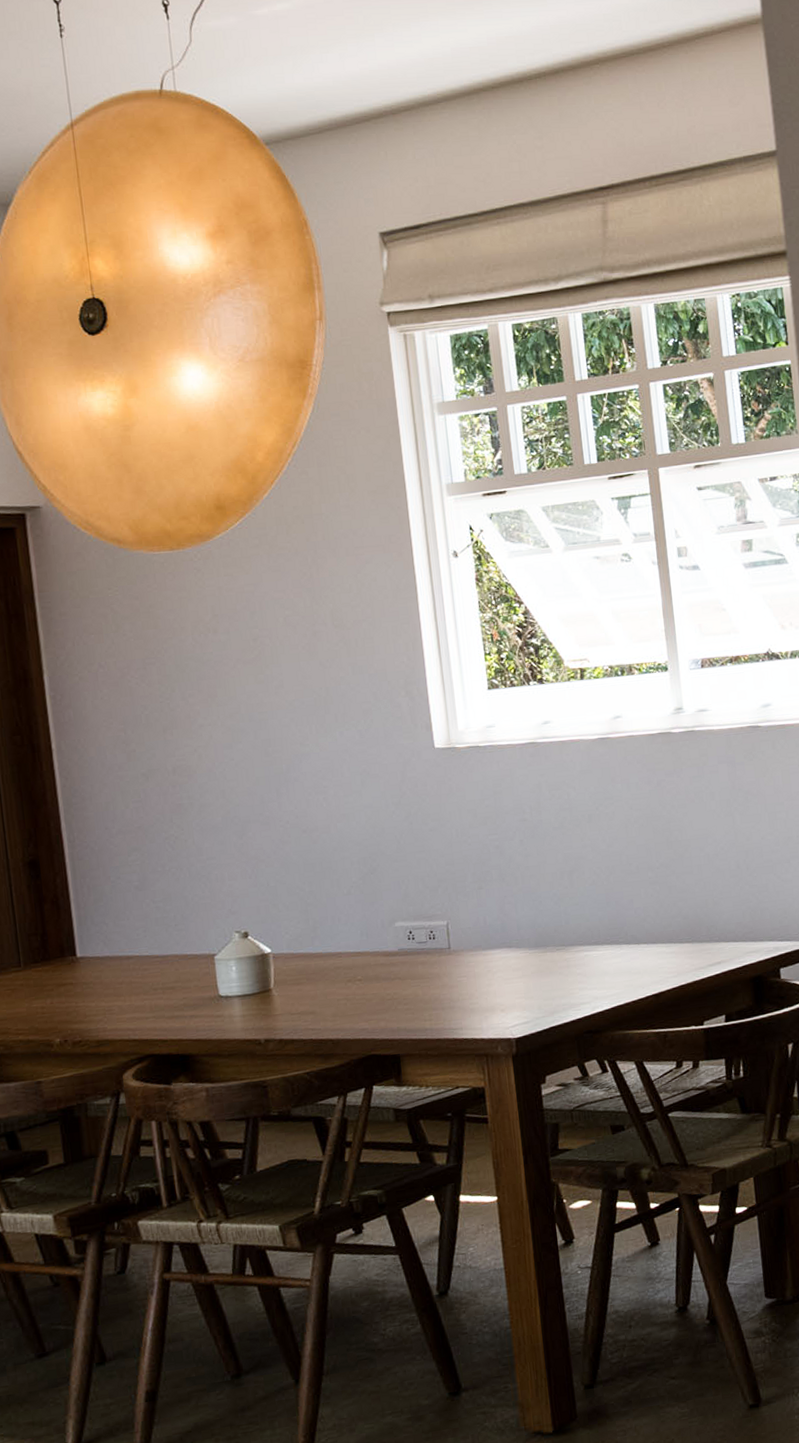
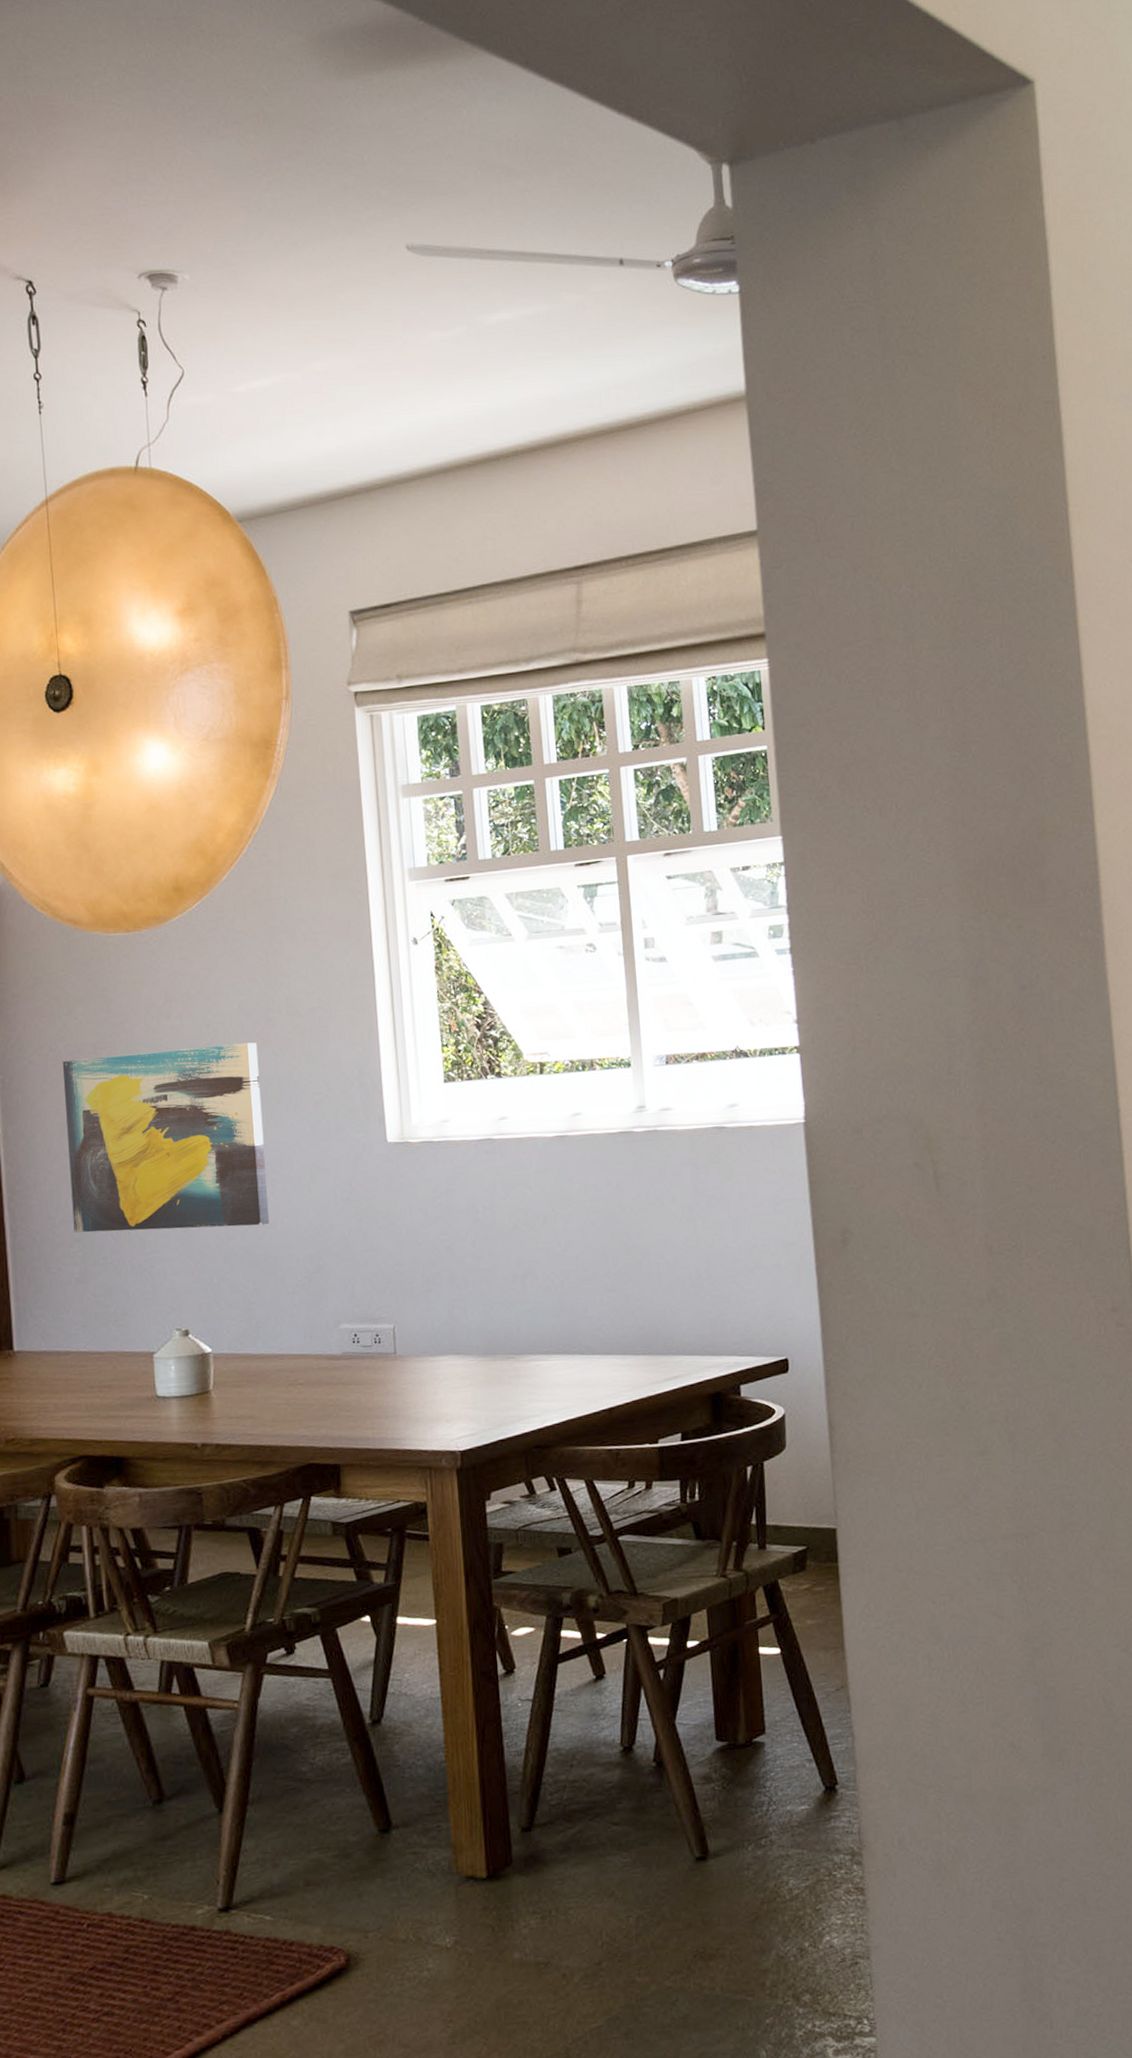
wall art: none [112,655,323,842] -> present [62,1042,270,1233]

